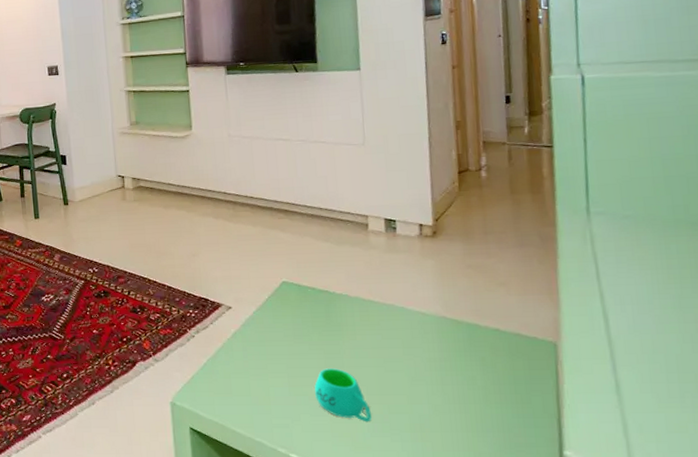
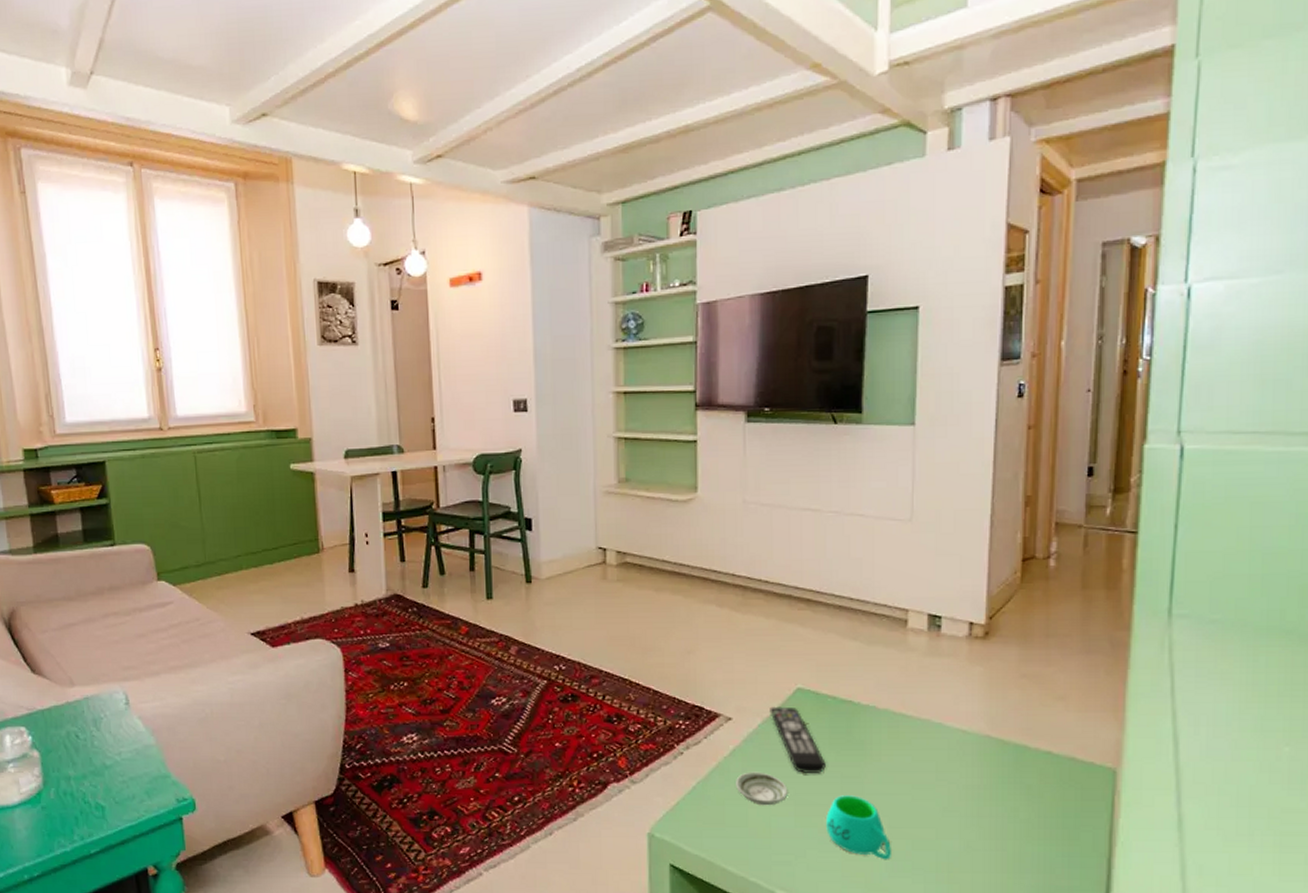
saucer: none [238,350,282,378] -> present [736,772,788,806]
remote control: none [261,296,311,352] -> present [769,706,826,774]

